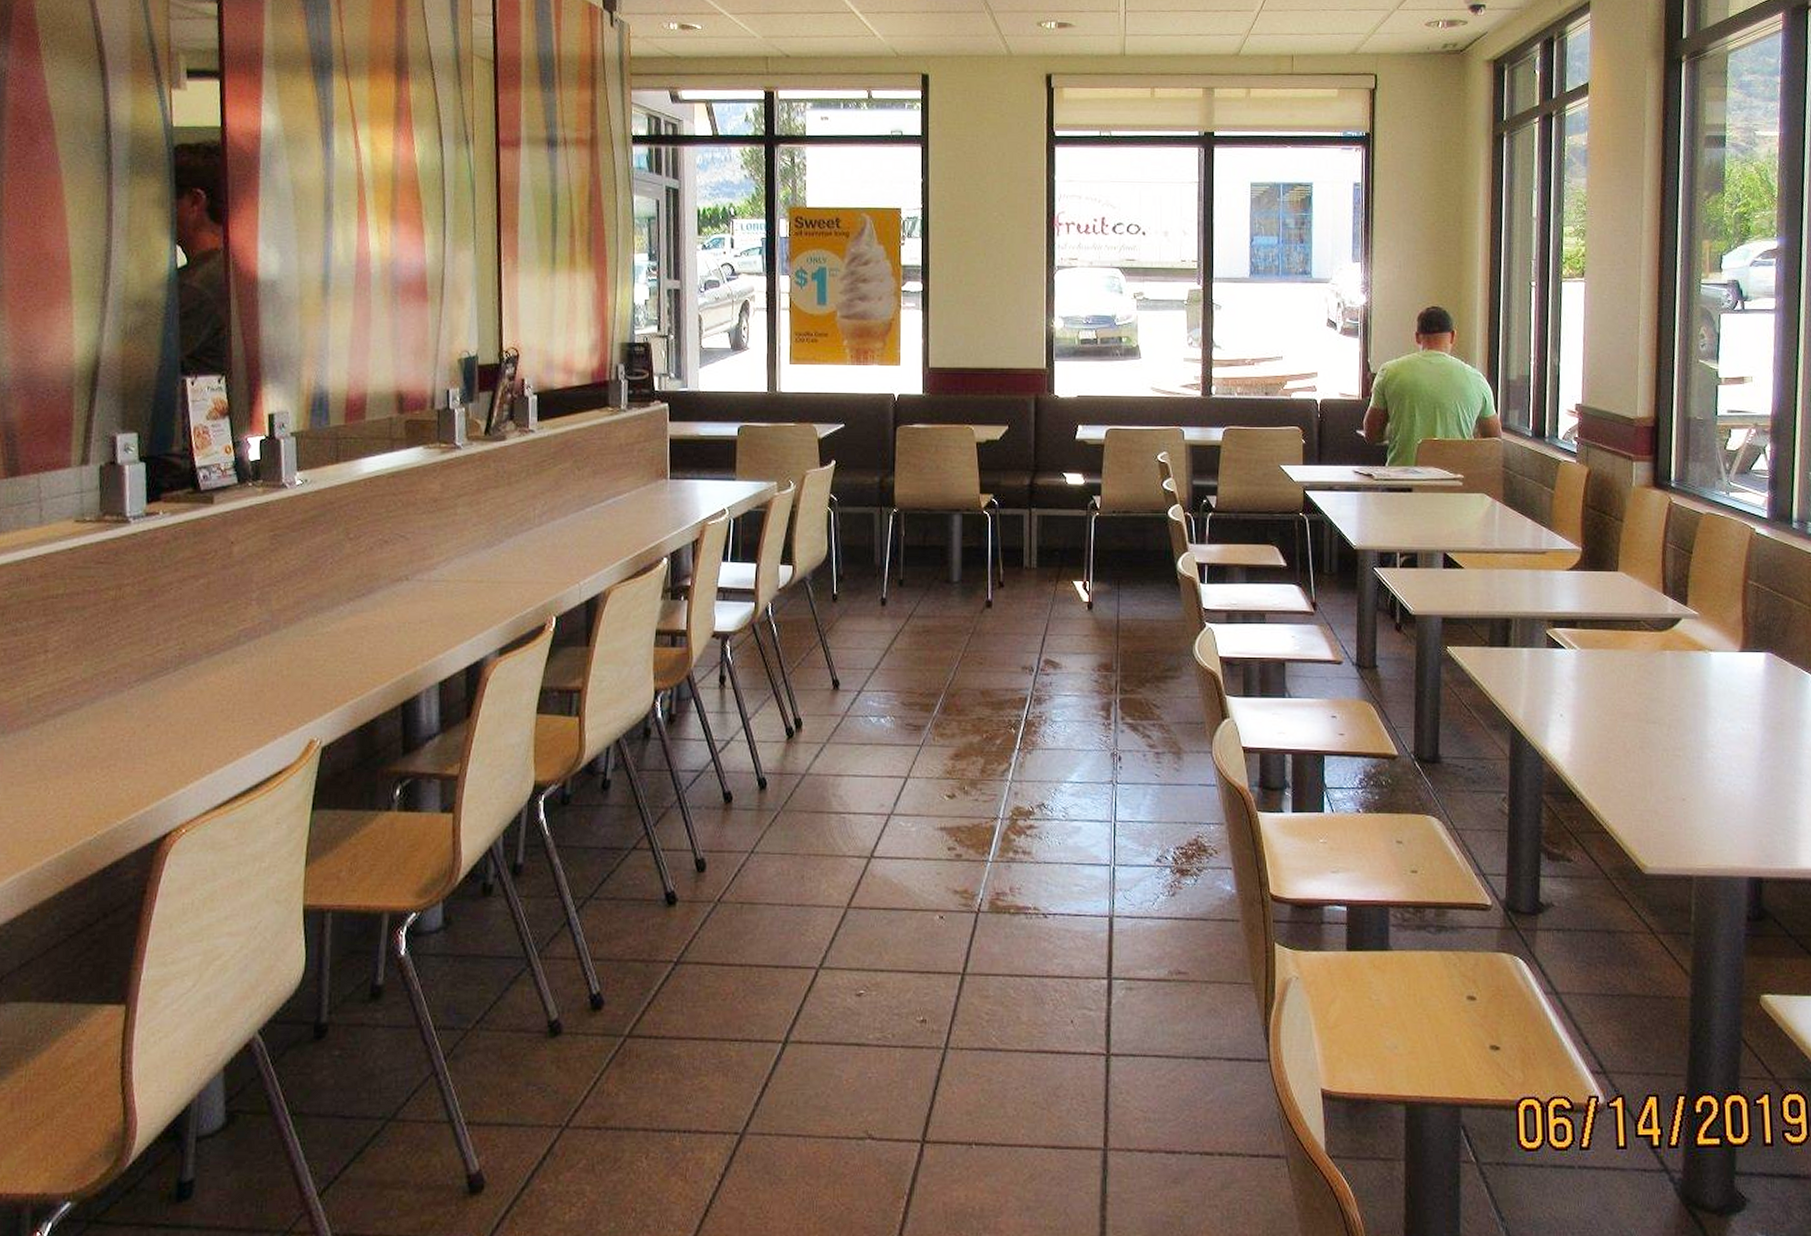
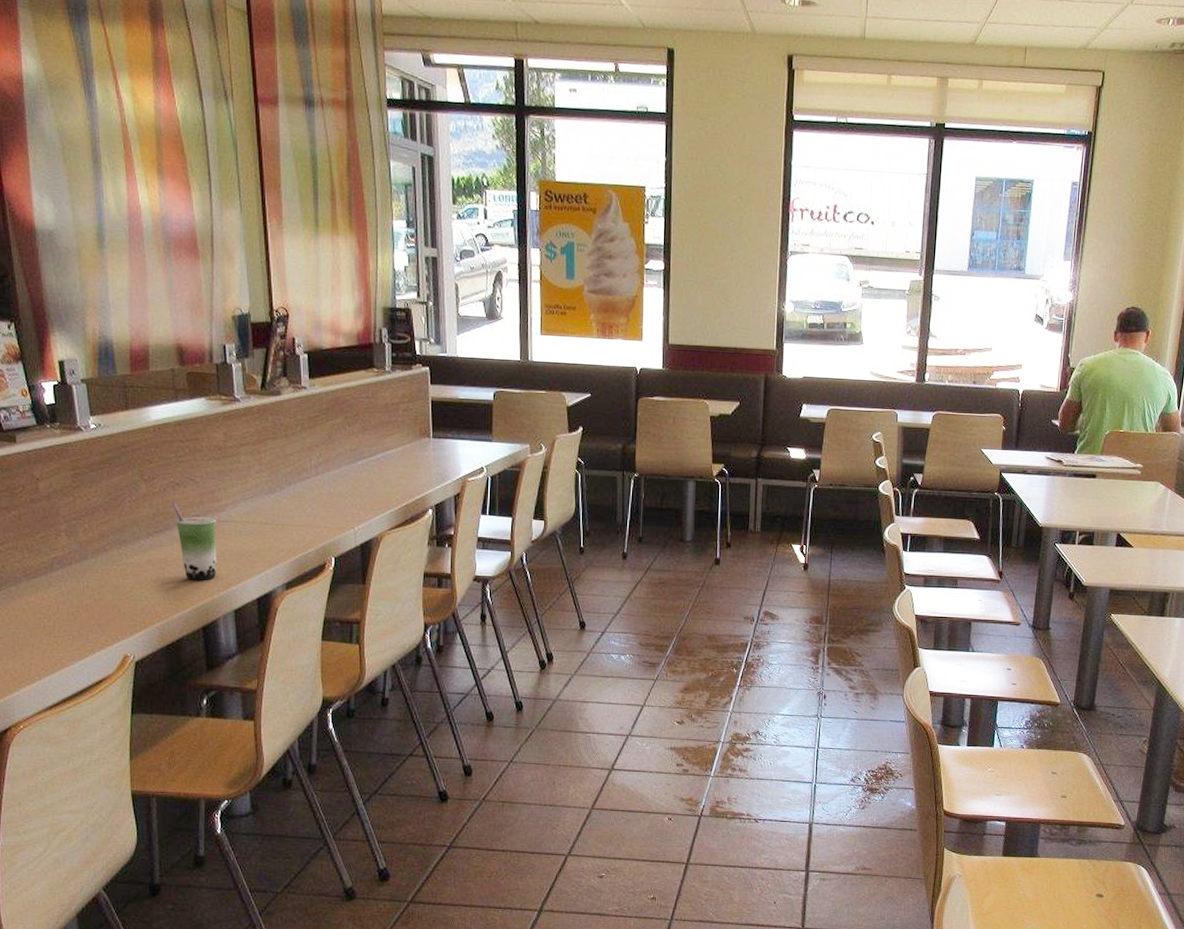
beverage cup: none [377,562,427,649] -> present [171,502,218,580]

